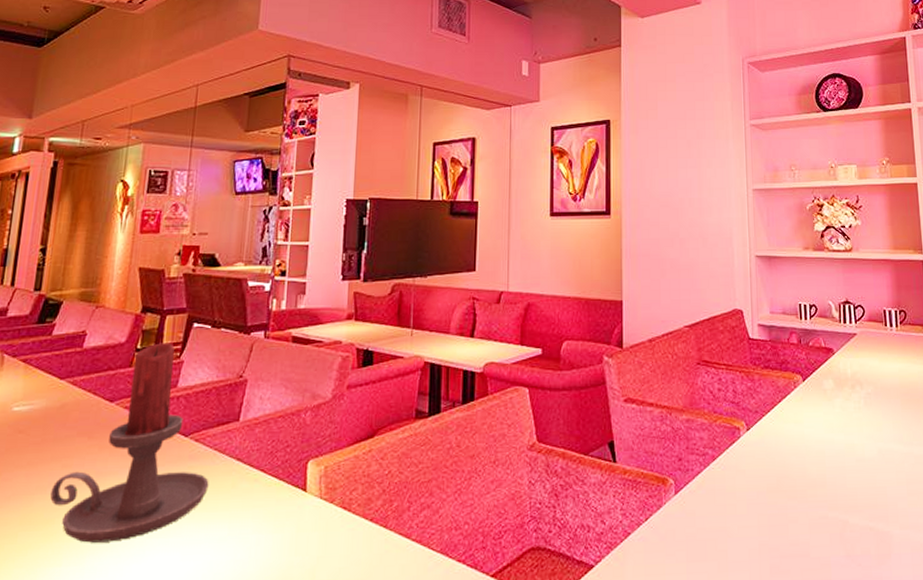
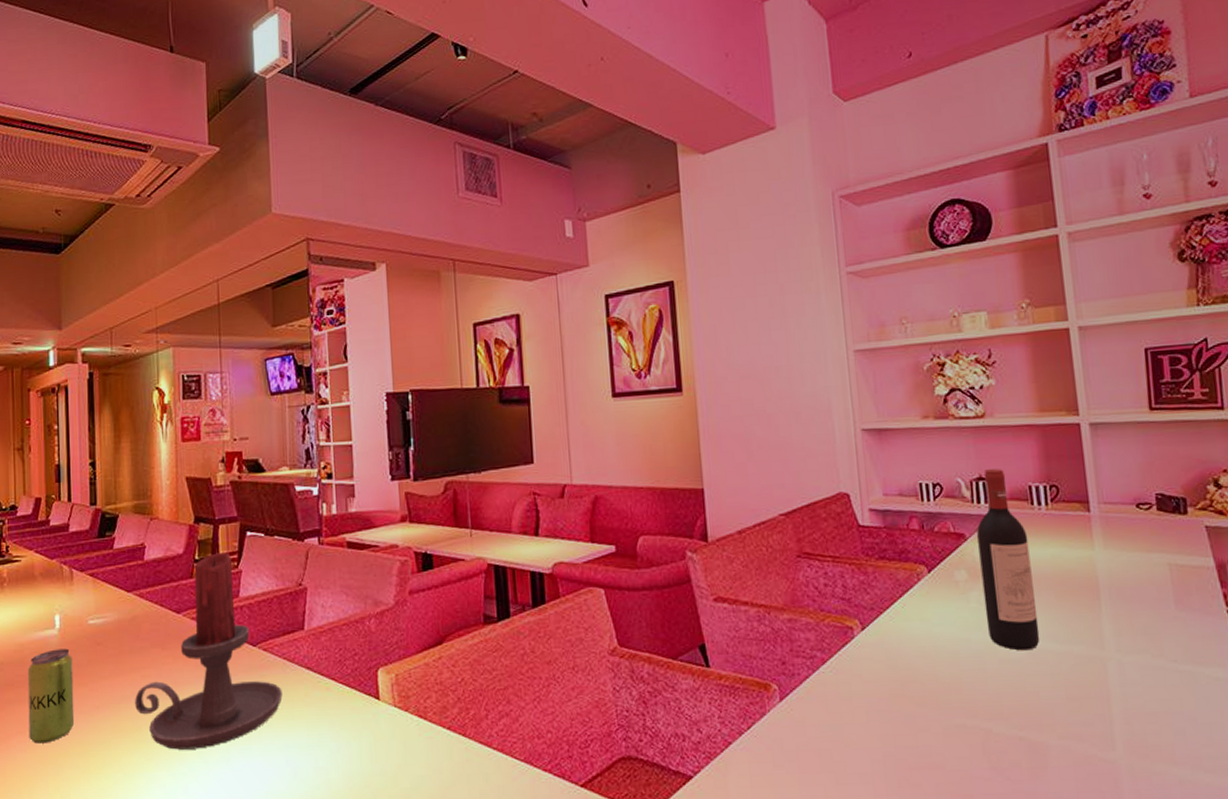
wine bottle: none [842,294,889,451] -> present [977,468,1040,651]

